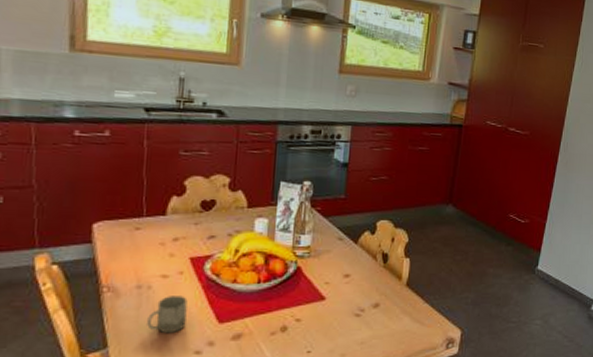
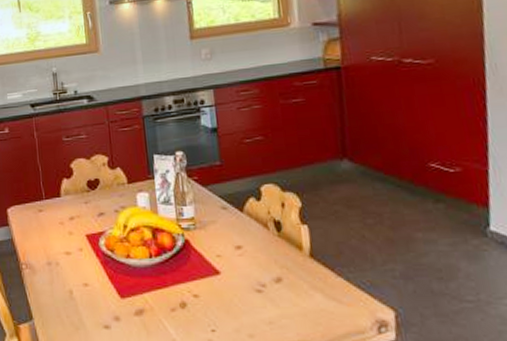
cup: present [147,296,188,334] -> none [60,271,92,308]

